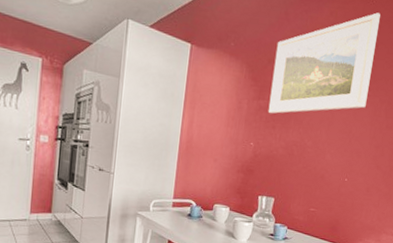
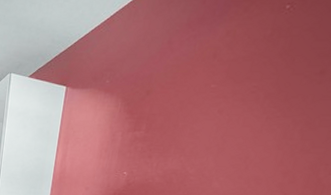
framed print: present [268,12,381,114] -> none [144,21,300,144]

